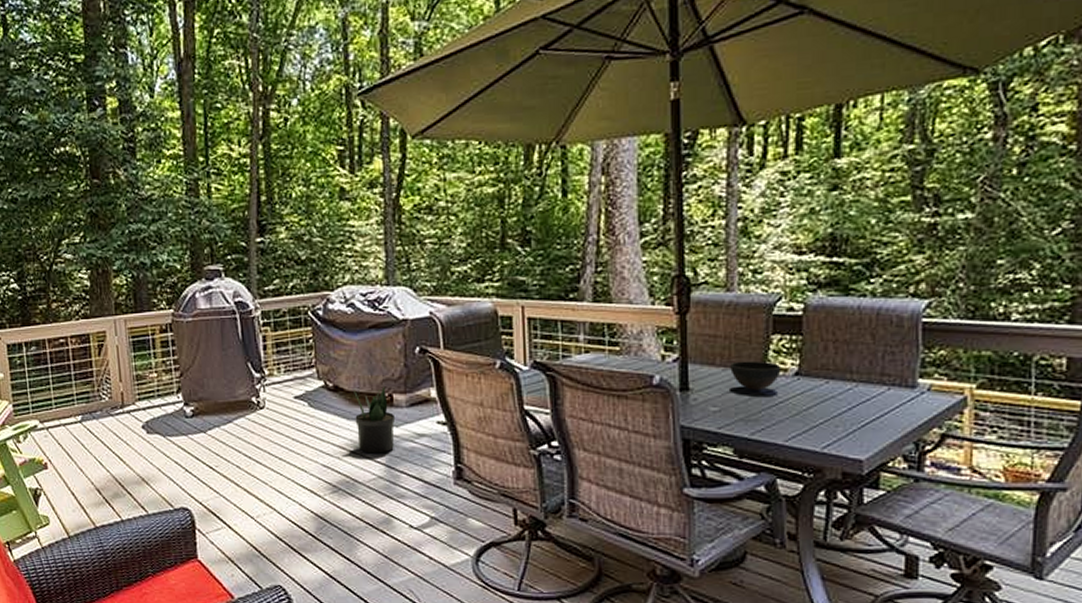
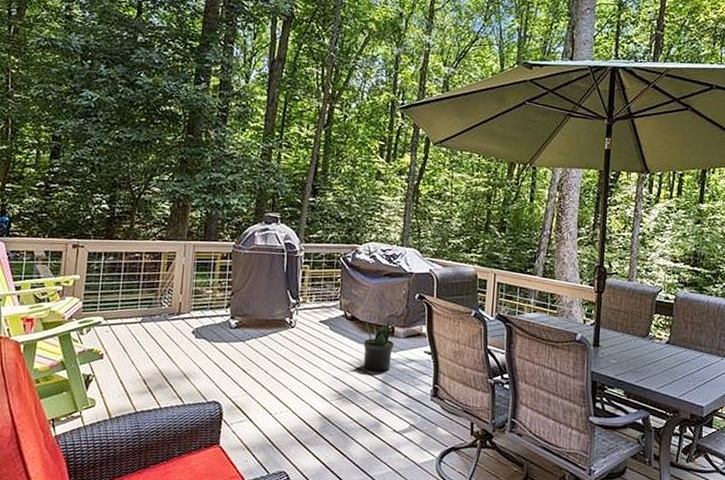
bowl: present [730,360,781,390] -> none [626,329,659,352]

